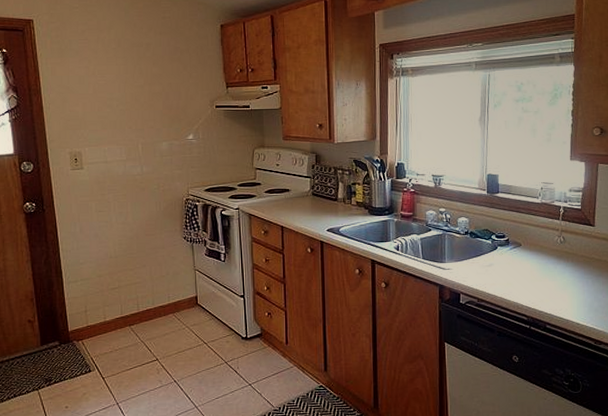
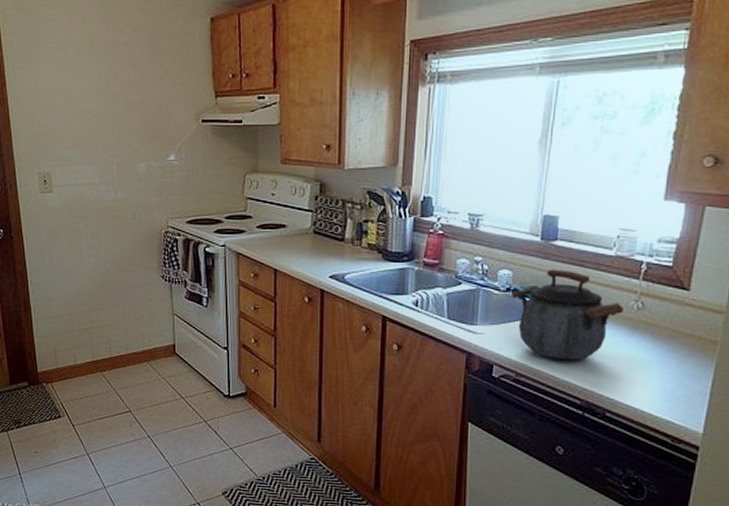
kettle: none [470,215,552,286] -> present [512,269,625,361]

